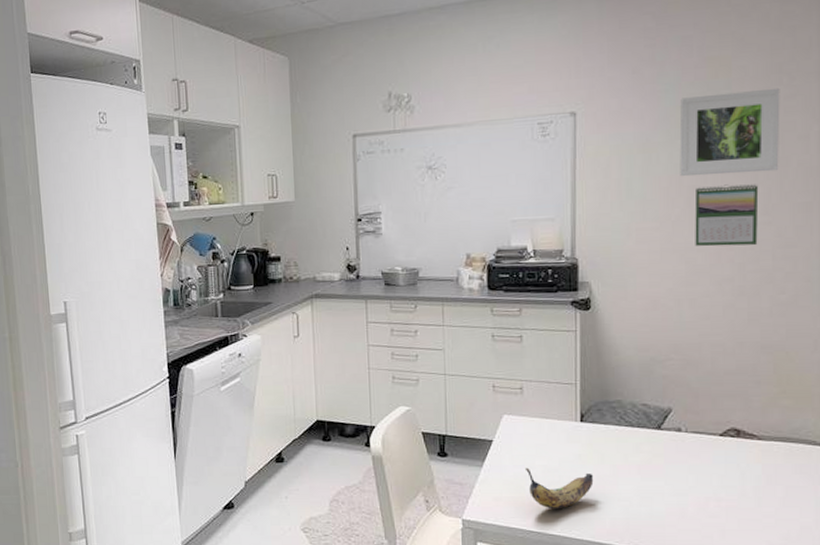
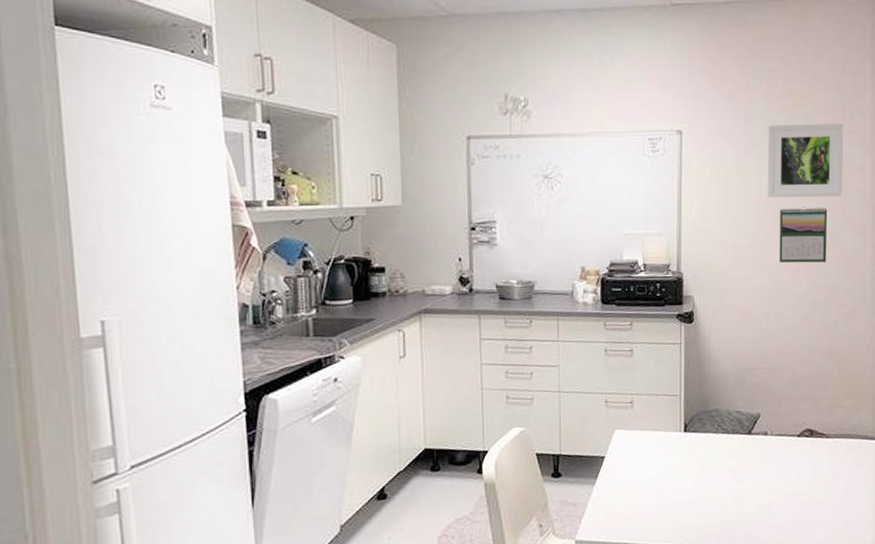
banana: present [525,467,594,510] -> none [634,481,695,520]

